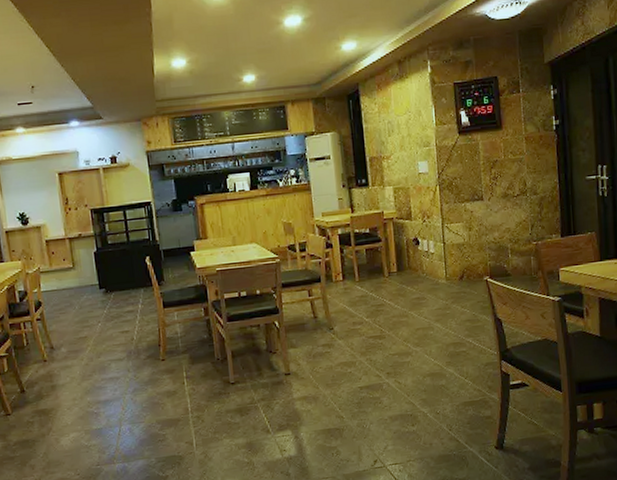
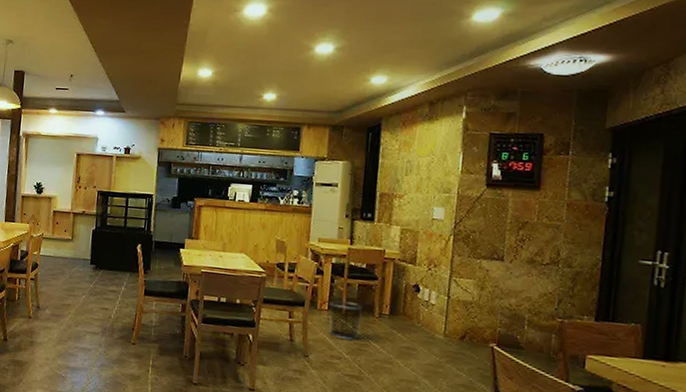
waste bin: none [343,268,374,305] -> present [329,300,363,341]

